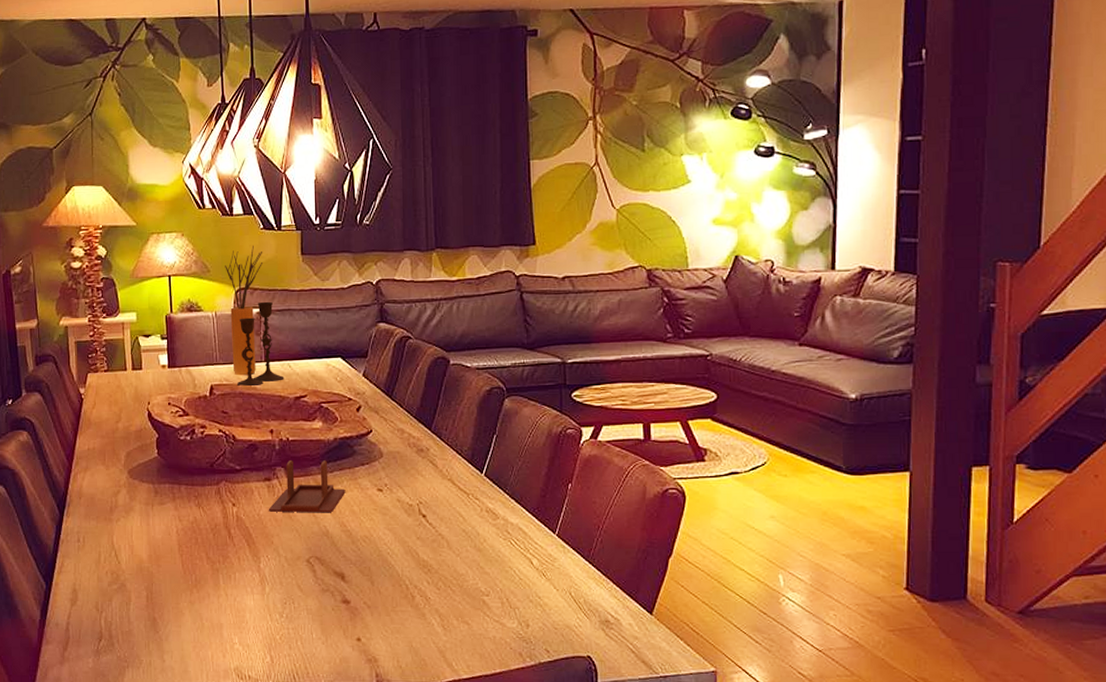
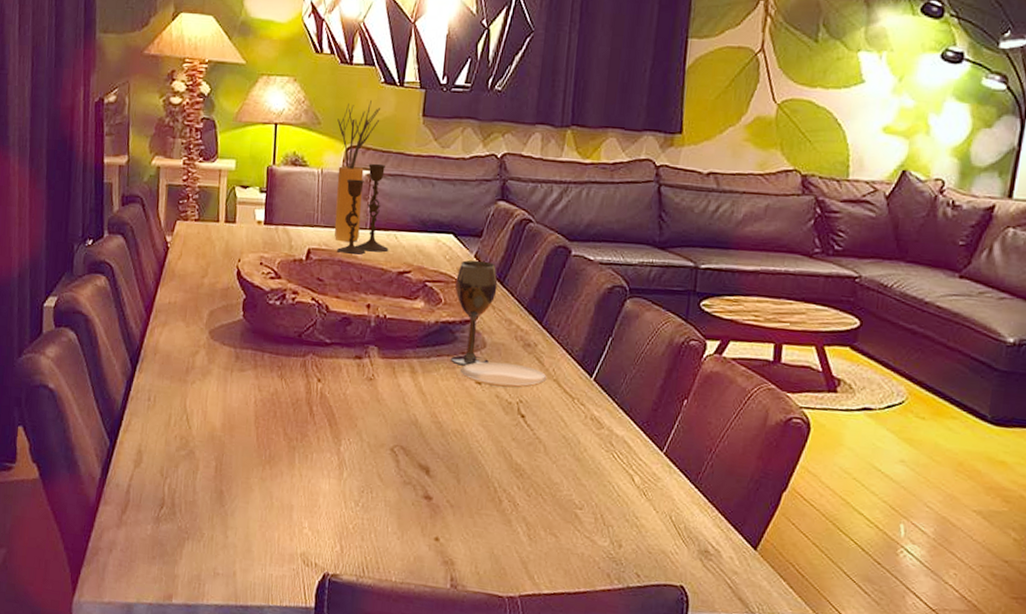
napkin holder: present [268,460,346,513] -> none [355,340,441,401]
wine glass: none [349,378,387,476] -> present [451,260,498,366]
plate: none [361,468,442,491] -> present [459,361,547,388]

